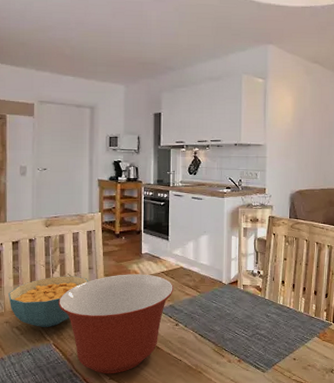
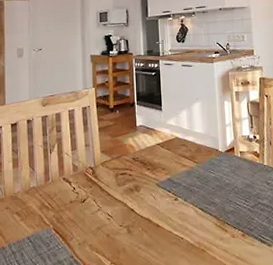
cereal bowl: present [9,276,89,327] -> none [8,154,86,211]
mixing bowl: present [59,274,173,374] -> none [57,147,170,259]

